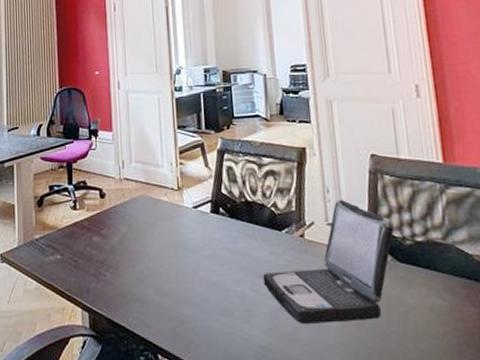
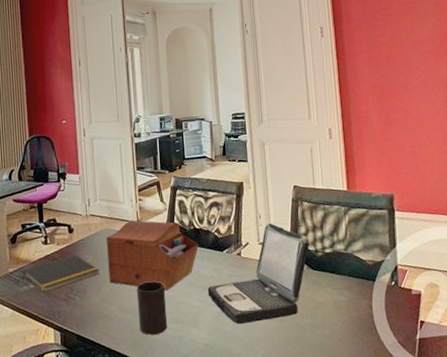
notepad: none [48,223,134,265] -> present [22,254,99,292]
sewing box: none [142,187,252,275] -> present [106,220,199,292]
cup: none [177,261,213,327] -> present [137,281,167,335]

